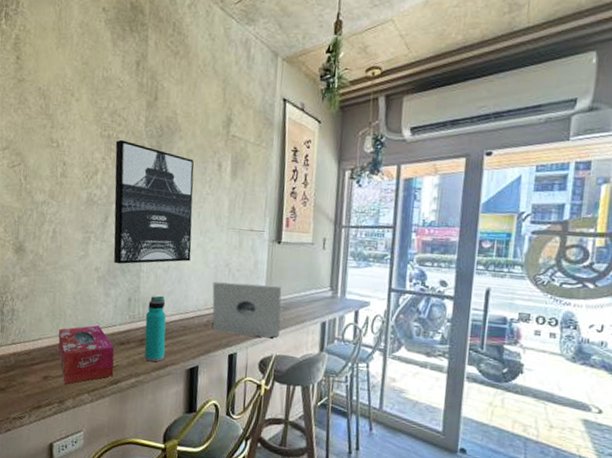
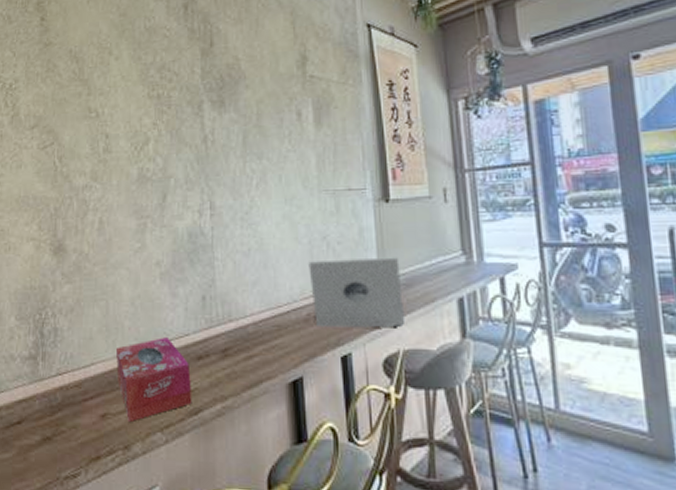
wall art: present [113,139,194,264] -> none [167,98,276,253]
water bottle: present [144,295,166,362] -> none [227,288,258,379]

